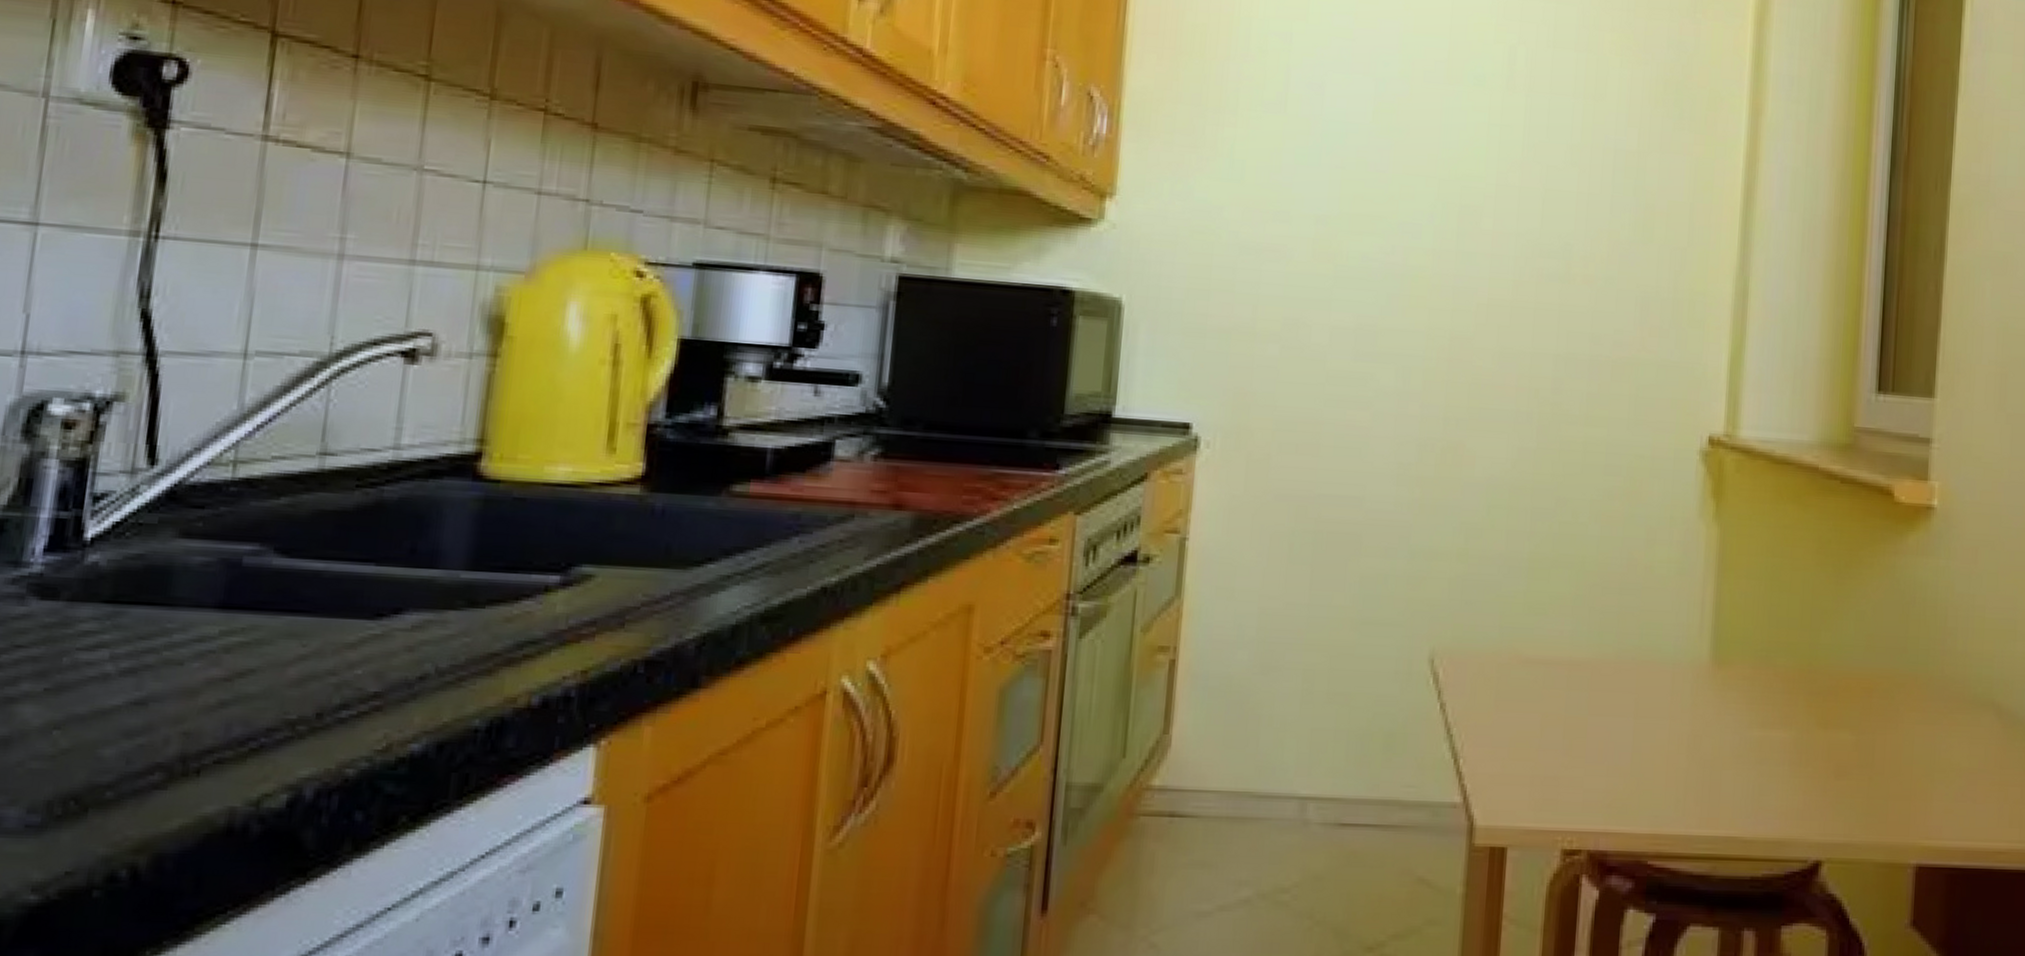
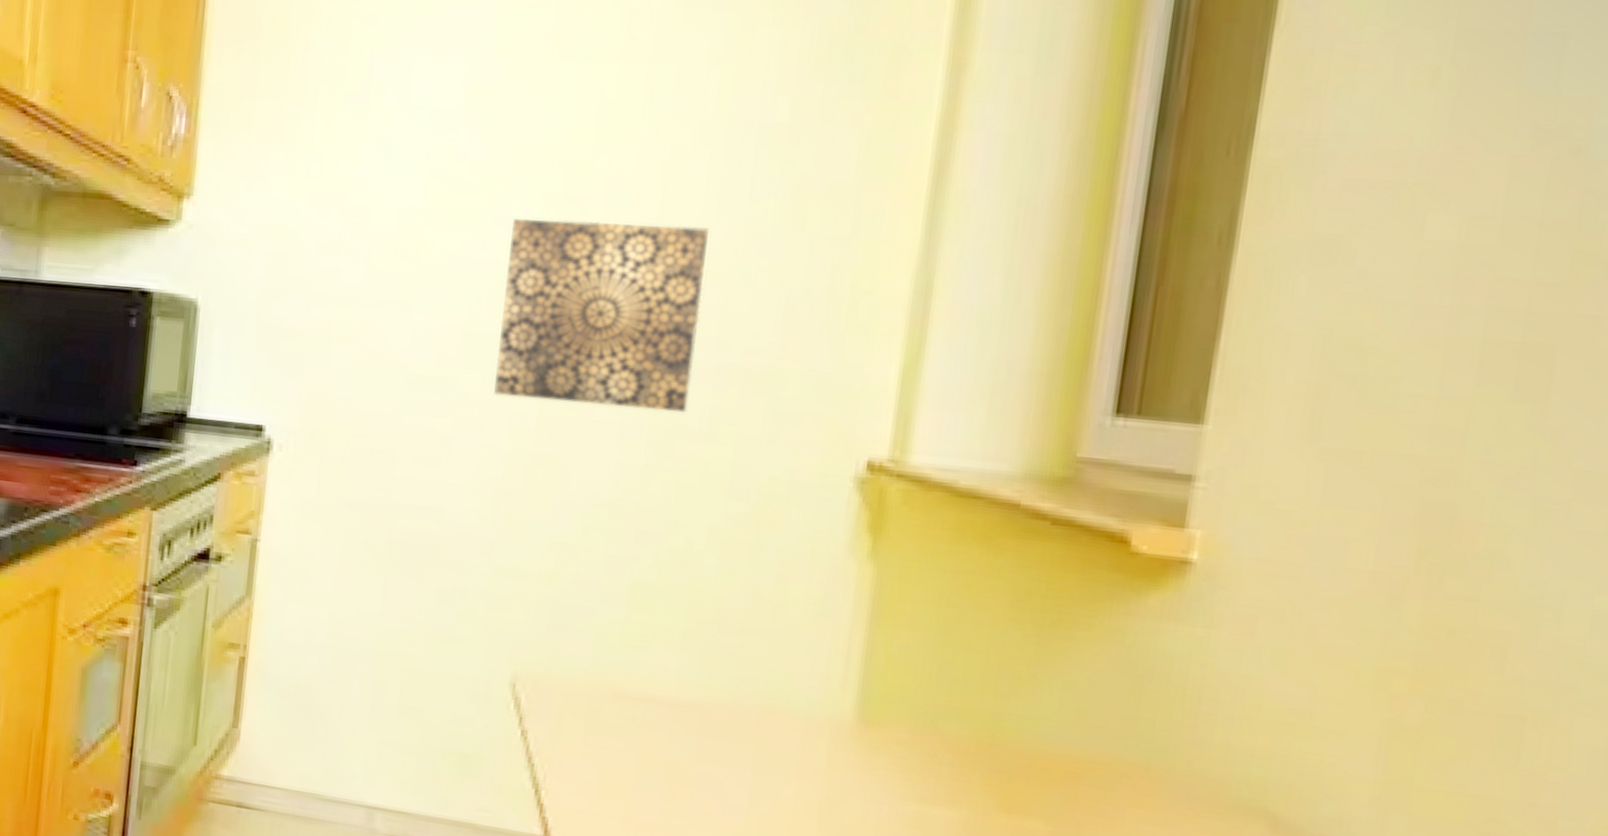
wall art: none [1406,226,1580,400] -> present [494,219,709,413]

